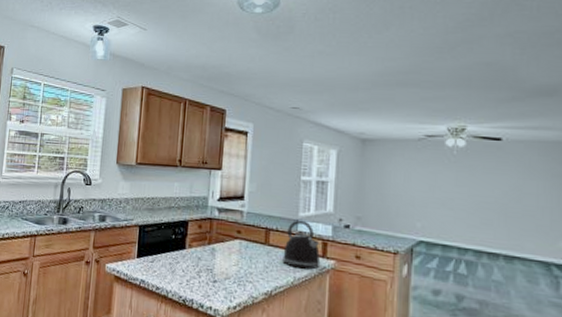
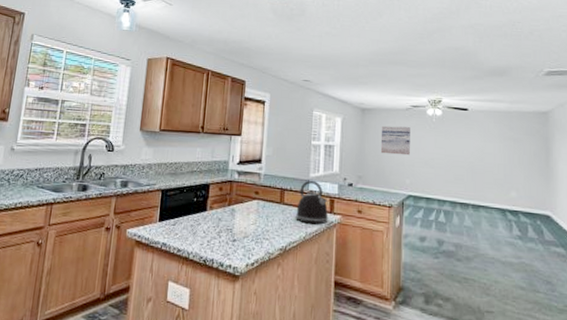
wall art: none [384,159,423,195] -> present [380,125,410,156]

